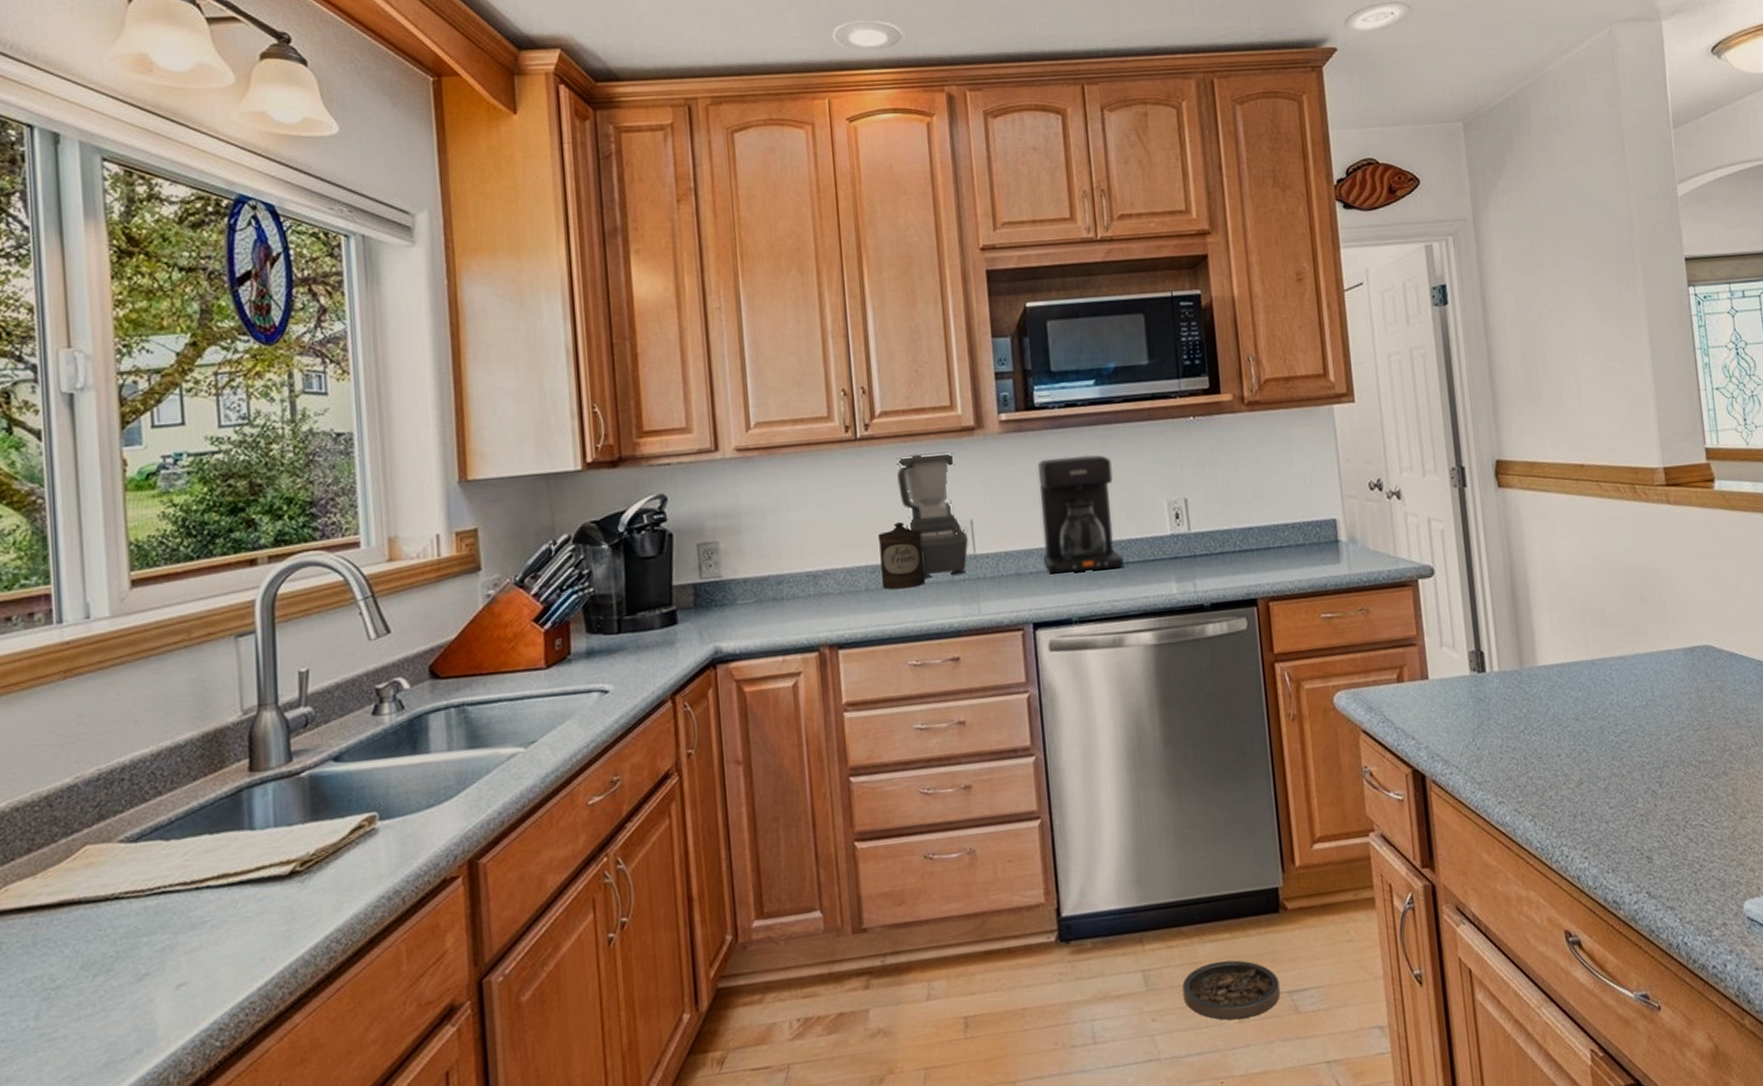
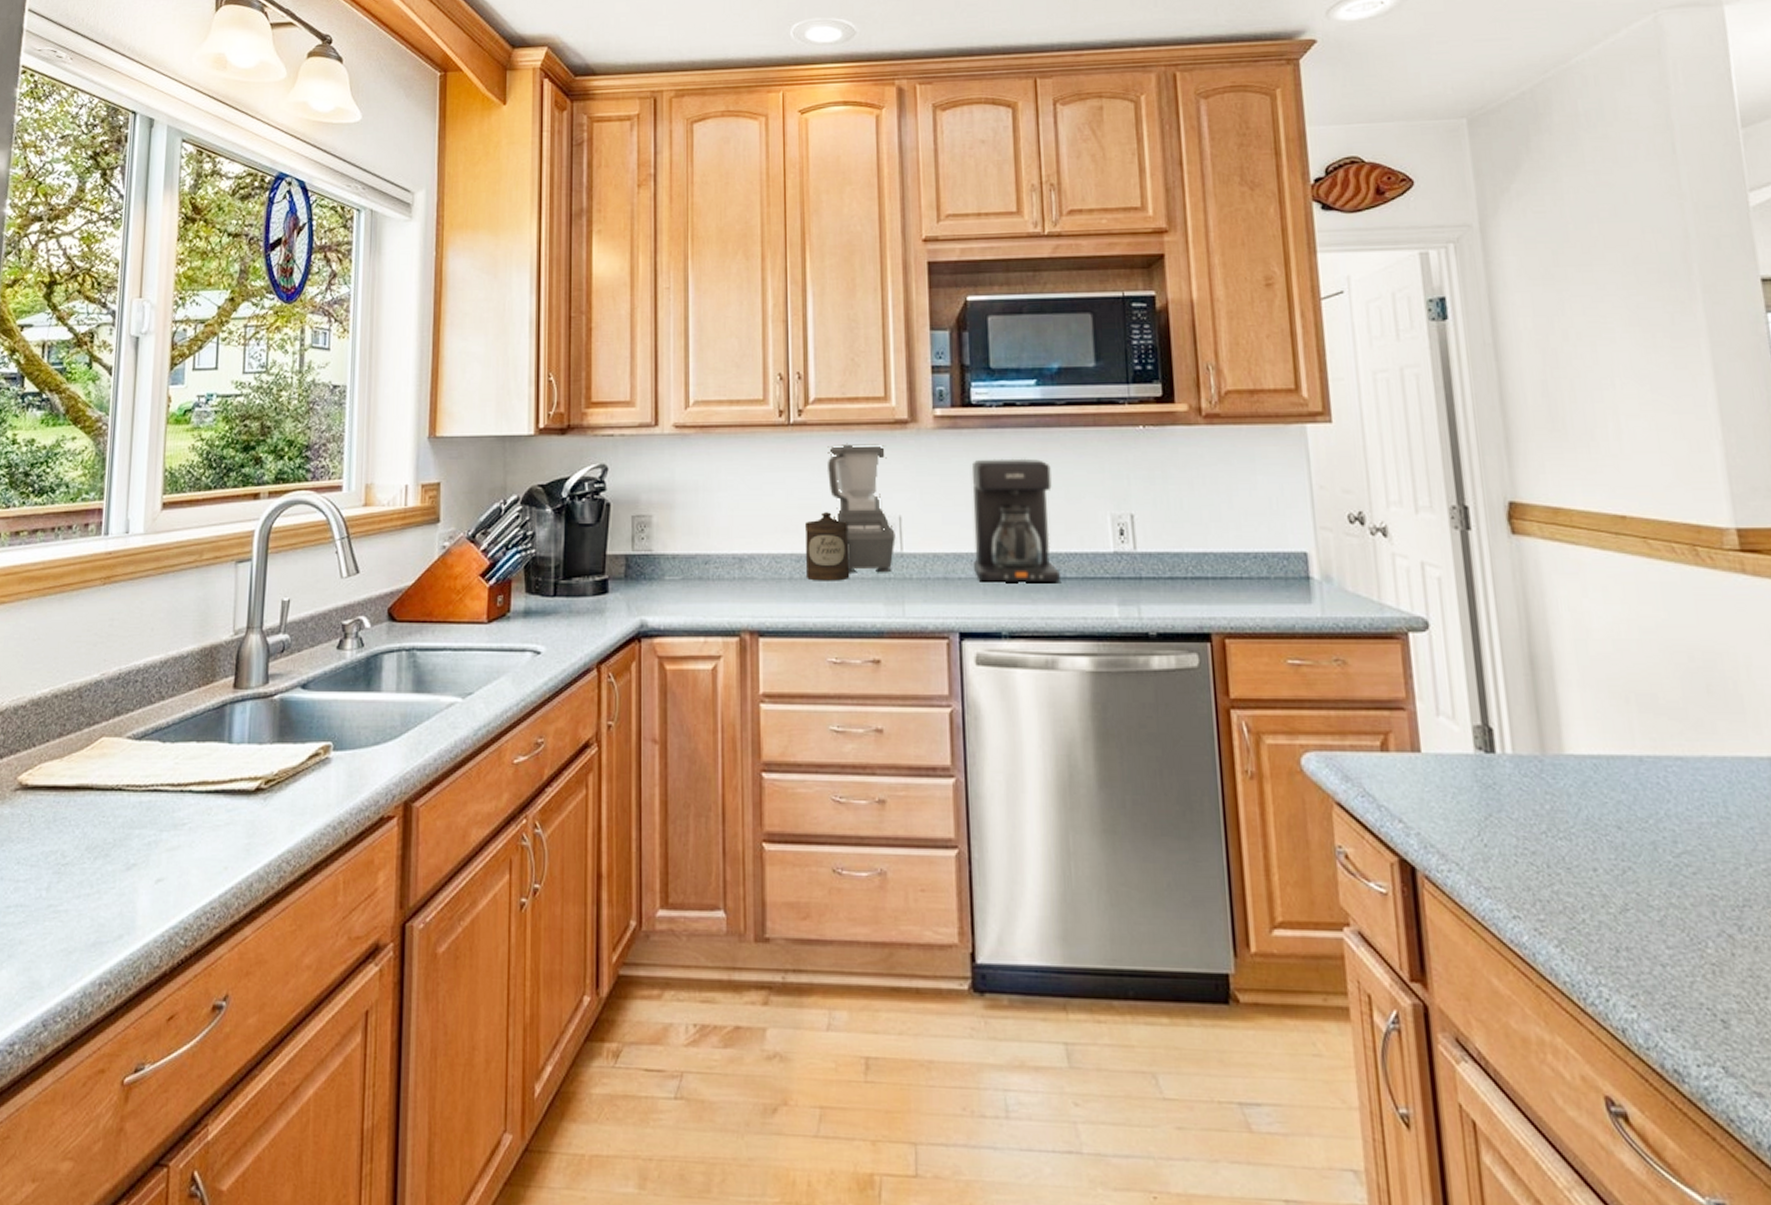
pet bowl: present [1182,960,1280,1020] -> none [1111,1049,1229,1125]

